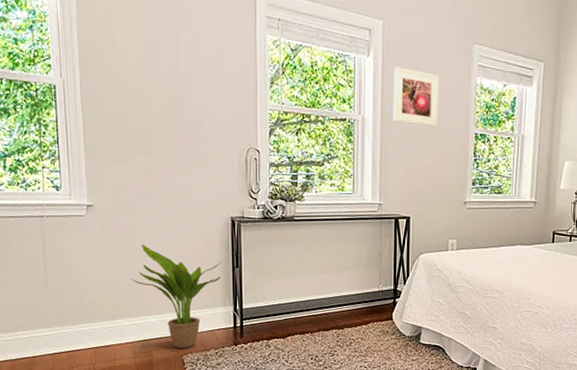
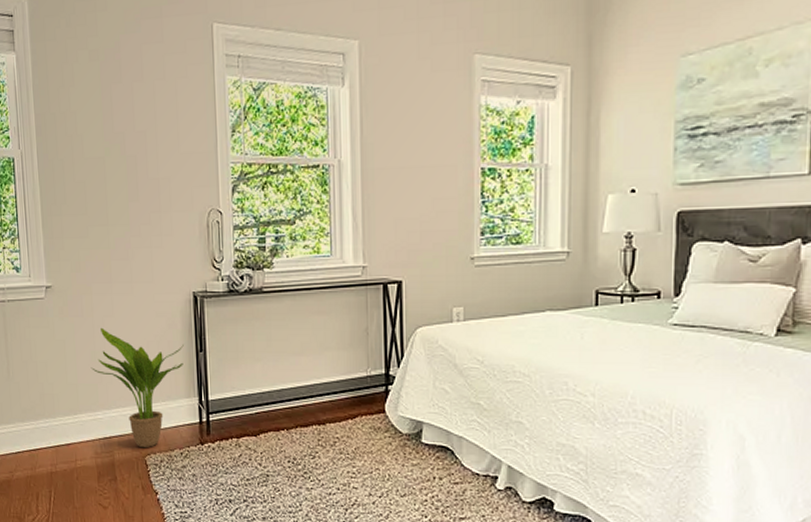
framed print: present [393,67,440,128] -> none [375,94,433,165]

